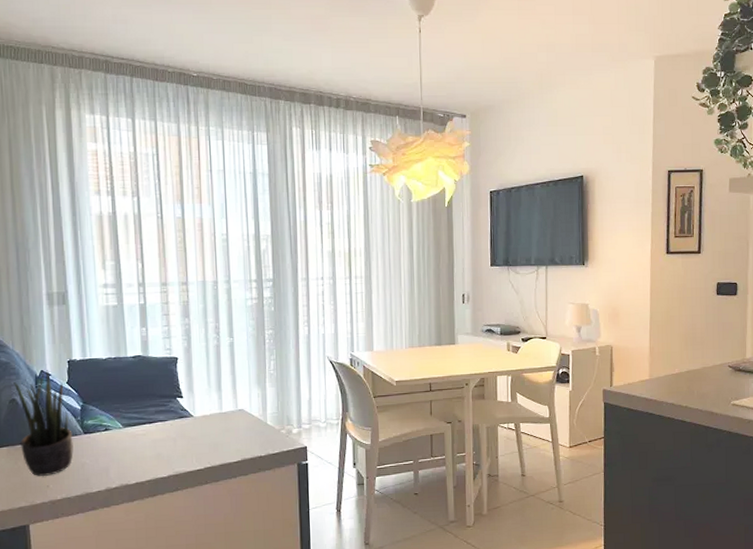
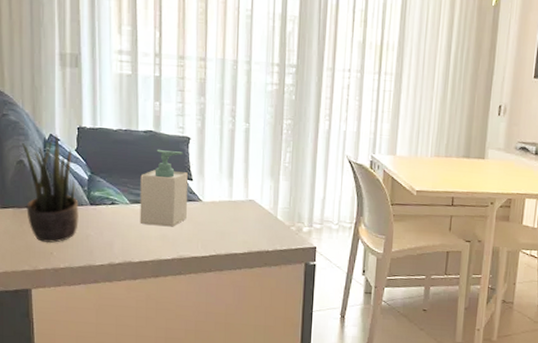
soap bottle: none [132,372,180,446] -> present [140,149,188,227]

